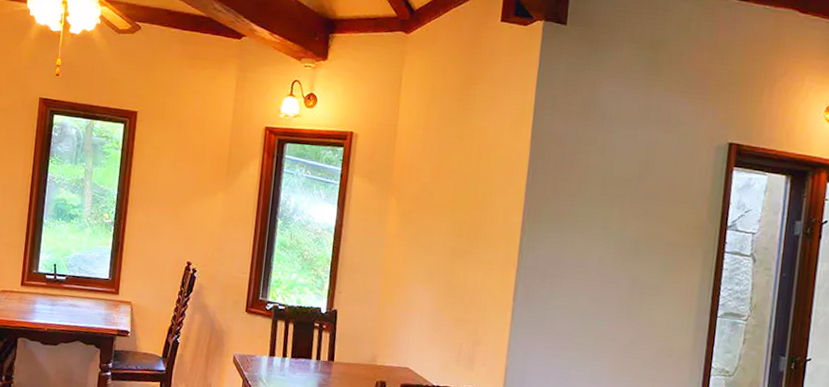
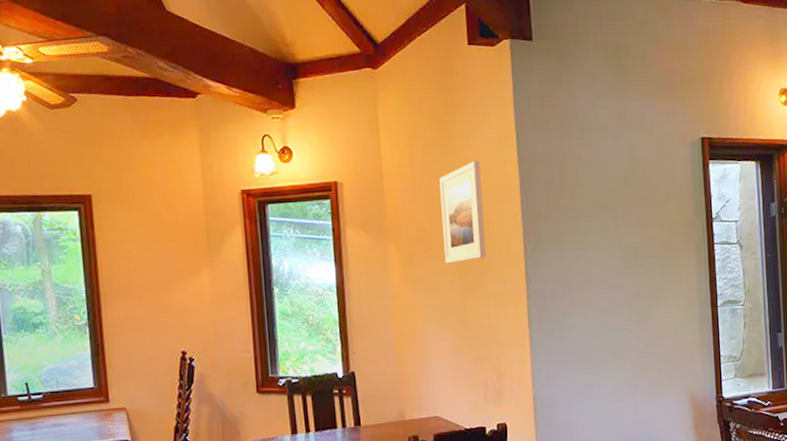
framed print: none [441,131,493,226] -> present [439,160,487,264]

